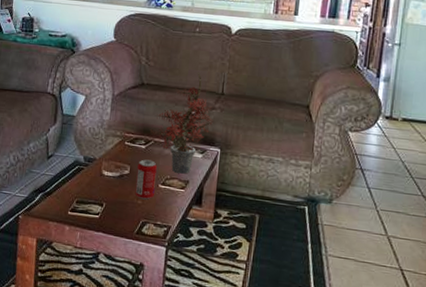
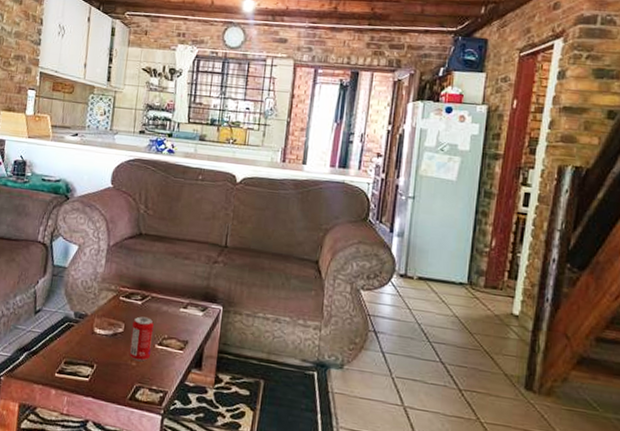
potted plant: present [149,72,214,174] -> none [146,222,217,334]

